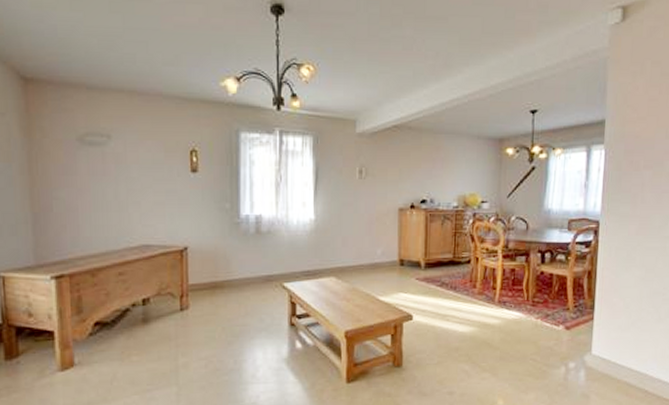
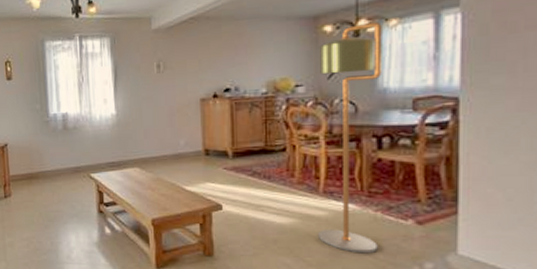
floor lamp: none [491,149,550,357] -> present [317,21,382,254]

